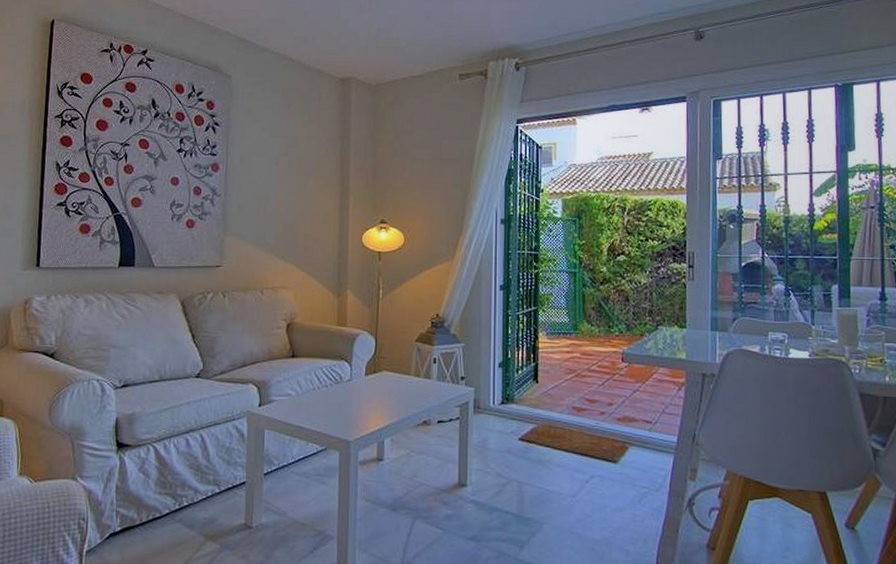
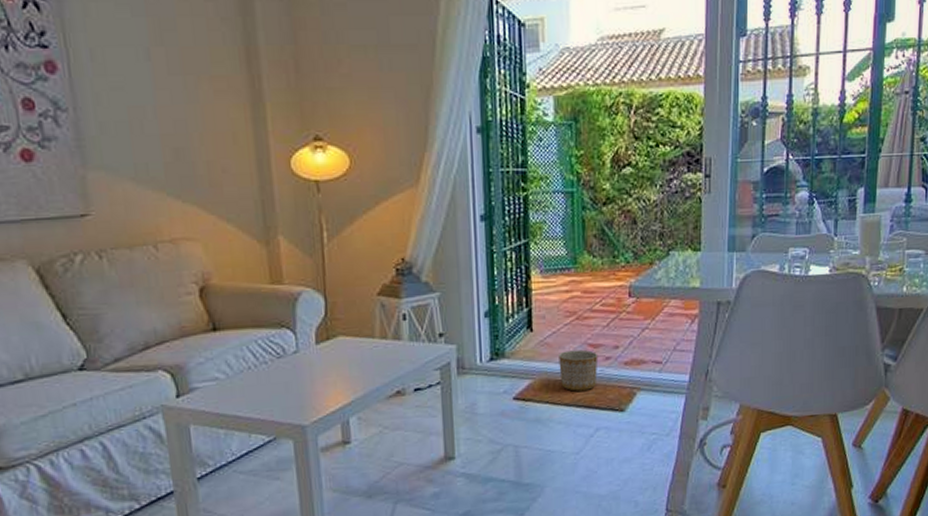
planter: none [560,402,594,440] -> present [559,349,598,391]

